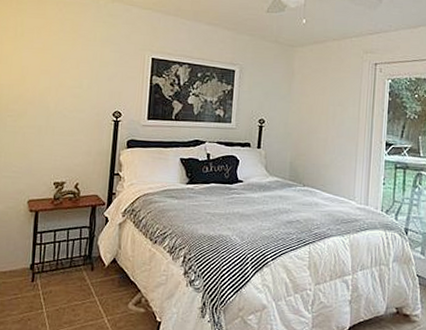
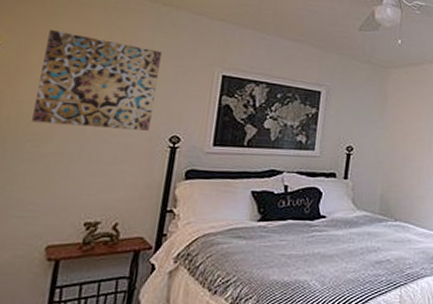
wall art: none [10,25,103,107] -> present [32,30,162,131]

